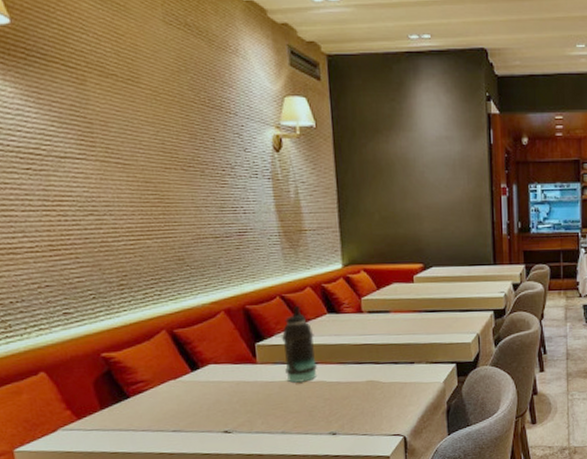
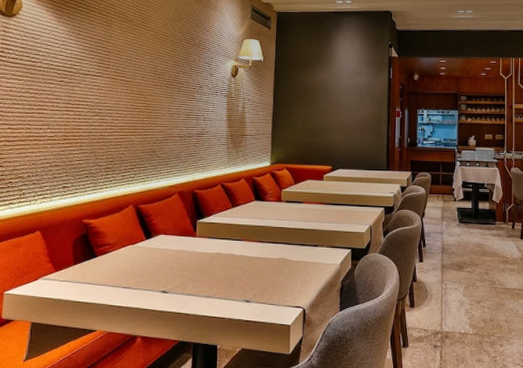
bottle: present [281,305,317,384] -> none [217,192,242,256]

